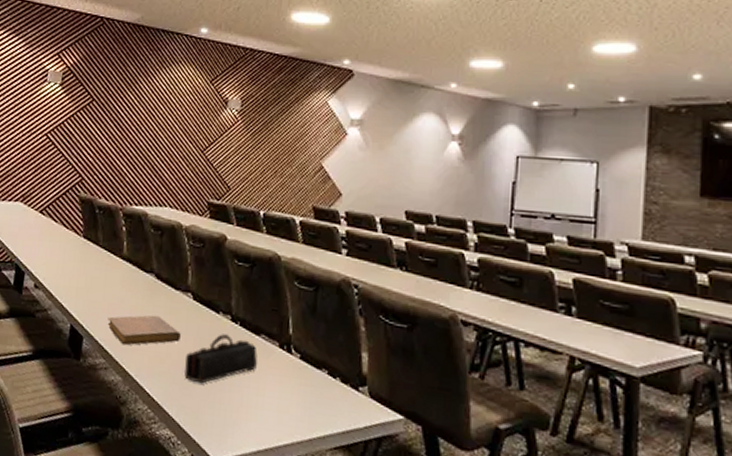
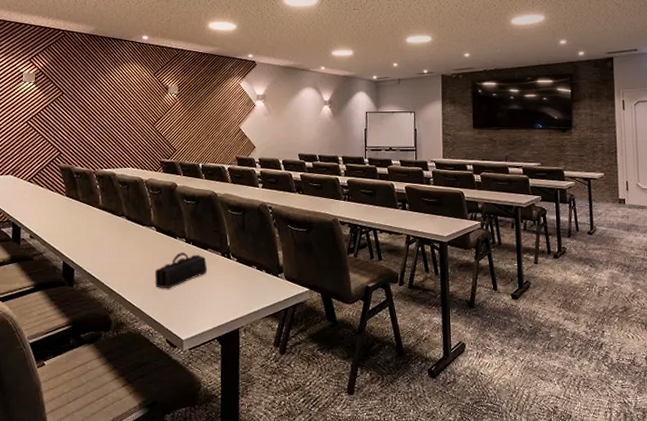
notebook: present [108,315,181,346] -> none [92,246,150,271]

